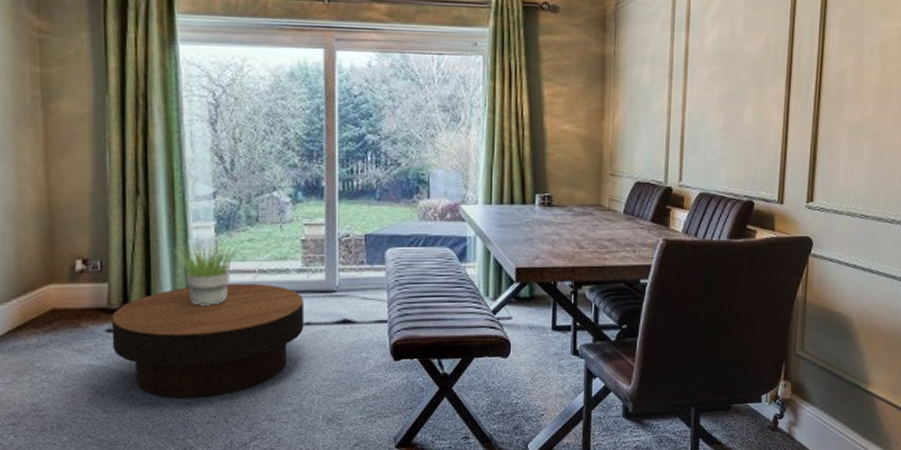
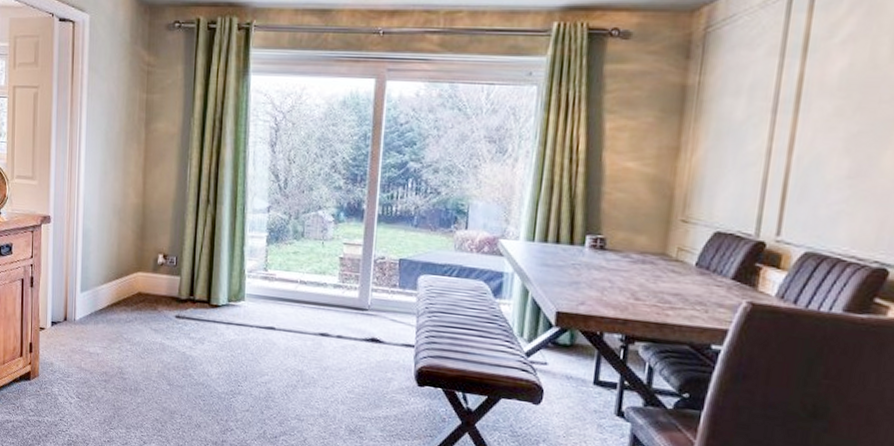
coffee table: present [111,283,304,399] -> none [179,288,337,389]
potted plant: present [174,241,240,306] -> none [232,249,286,308]

